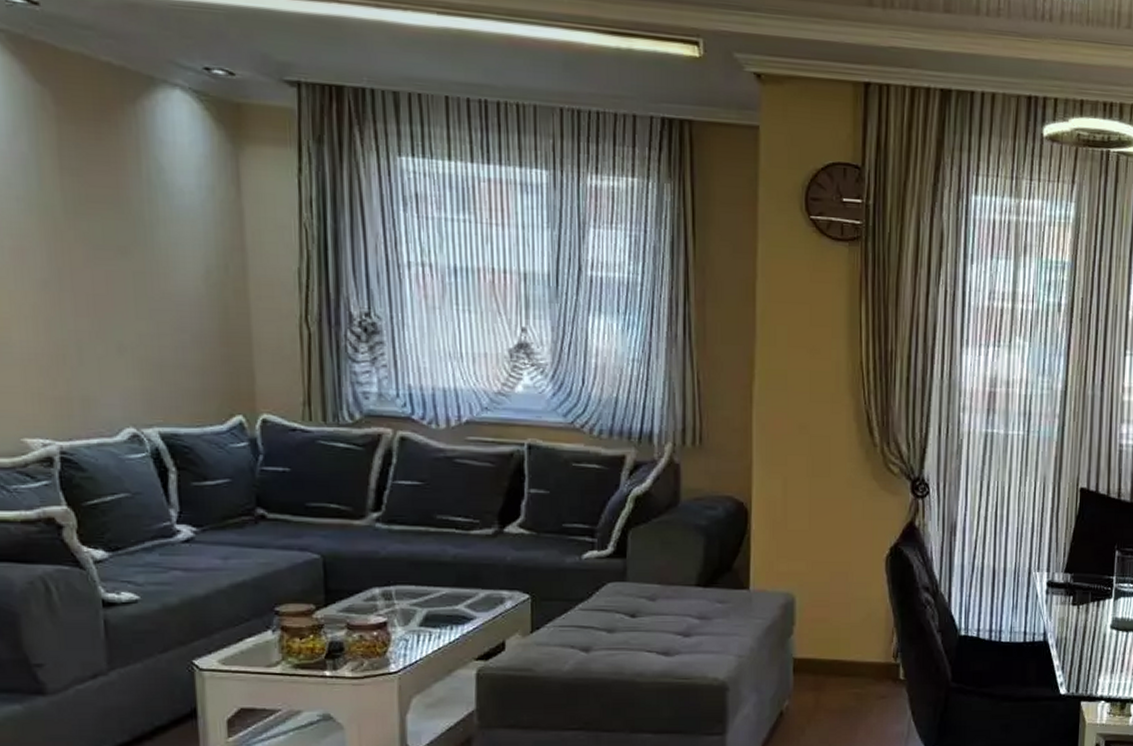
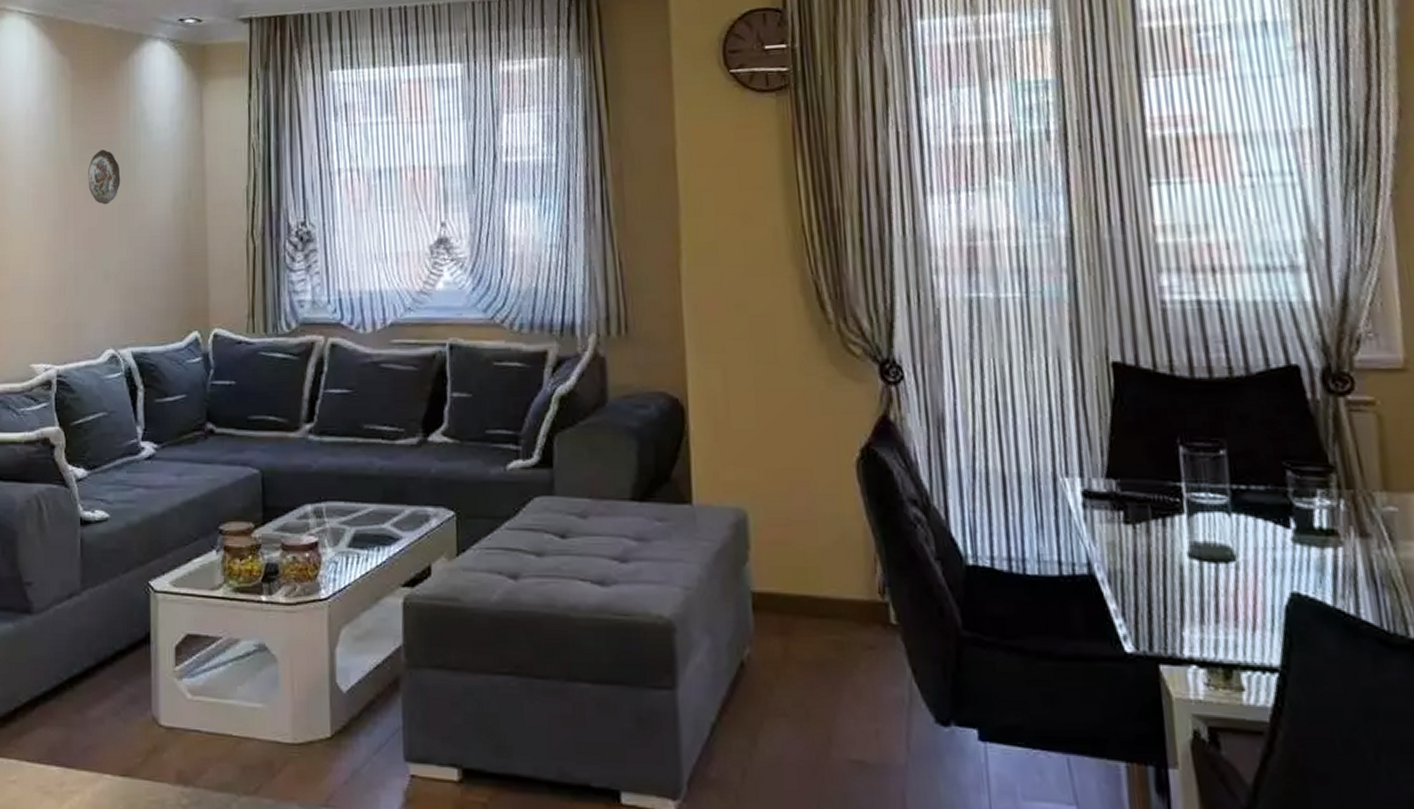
decorative plate: none [87,205,134,270] -> present [88,149,121,205]

